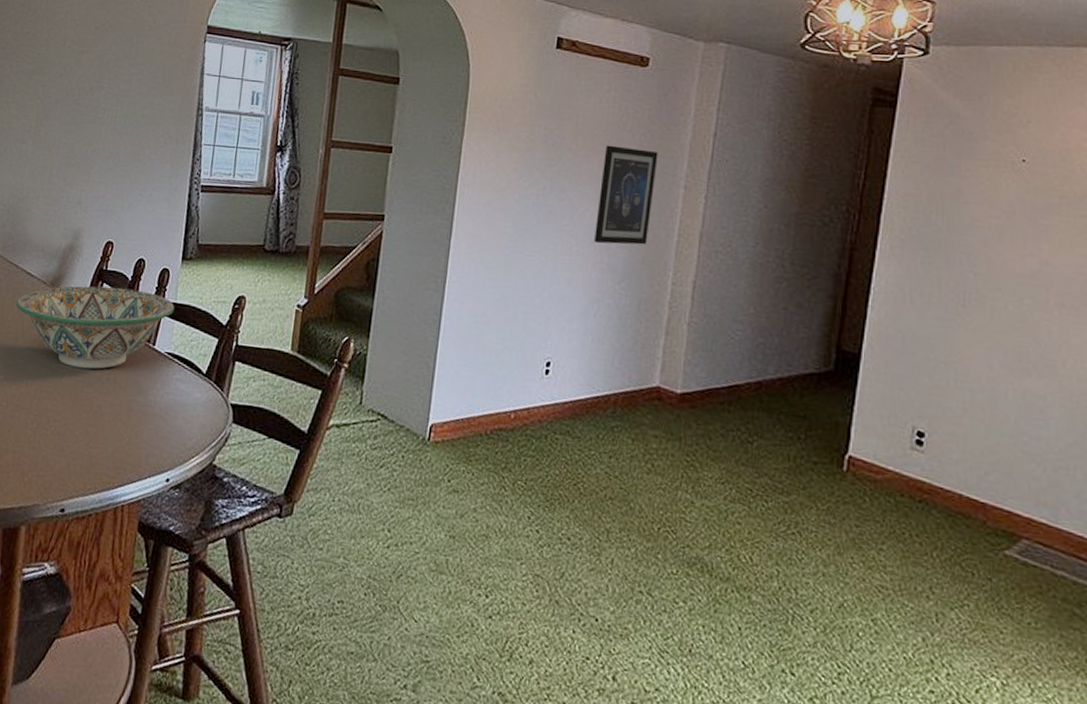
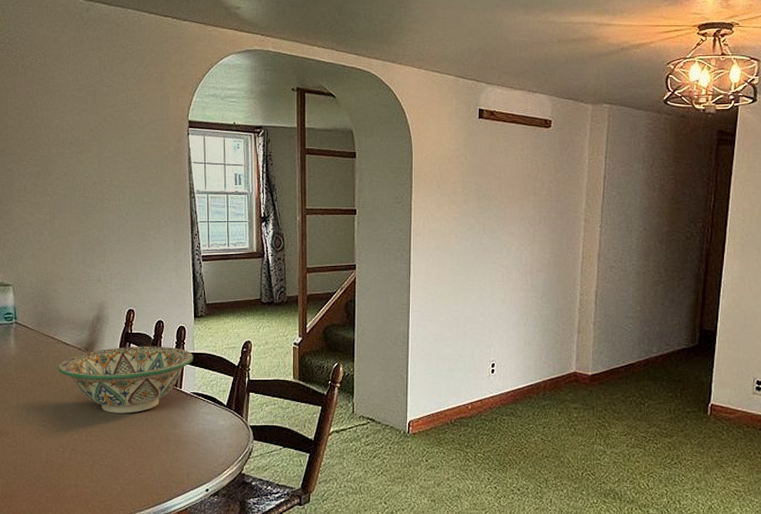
wall art: present [594,145,658,245] -> none [520,192,563,270]

